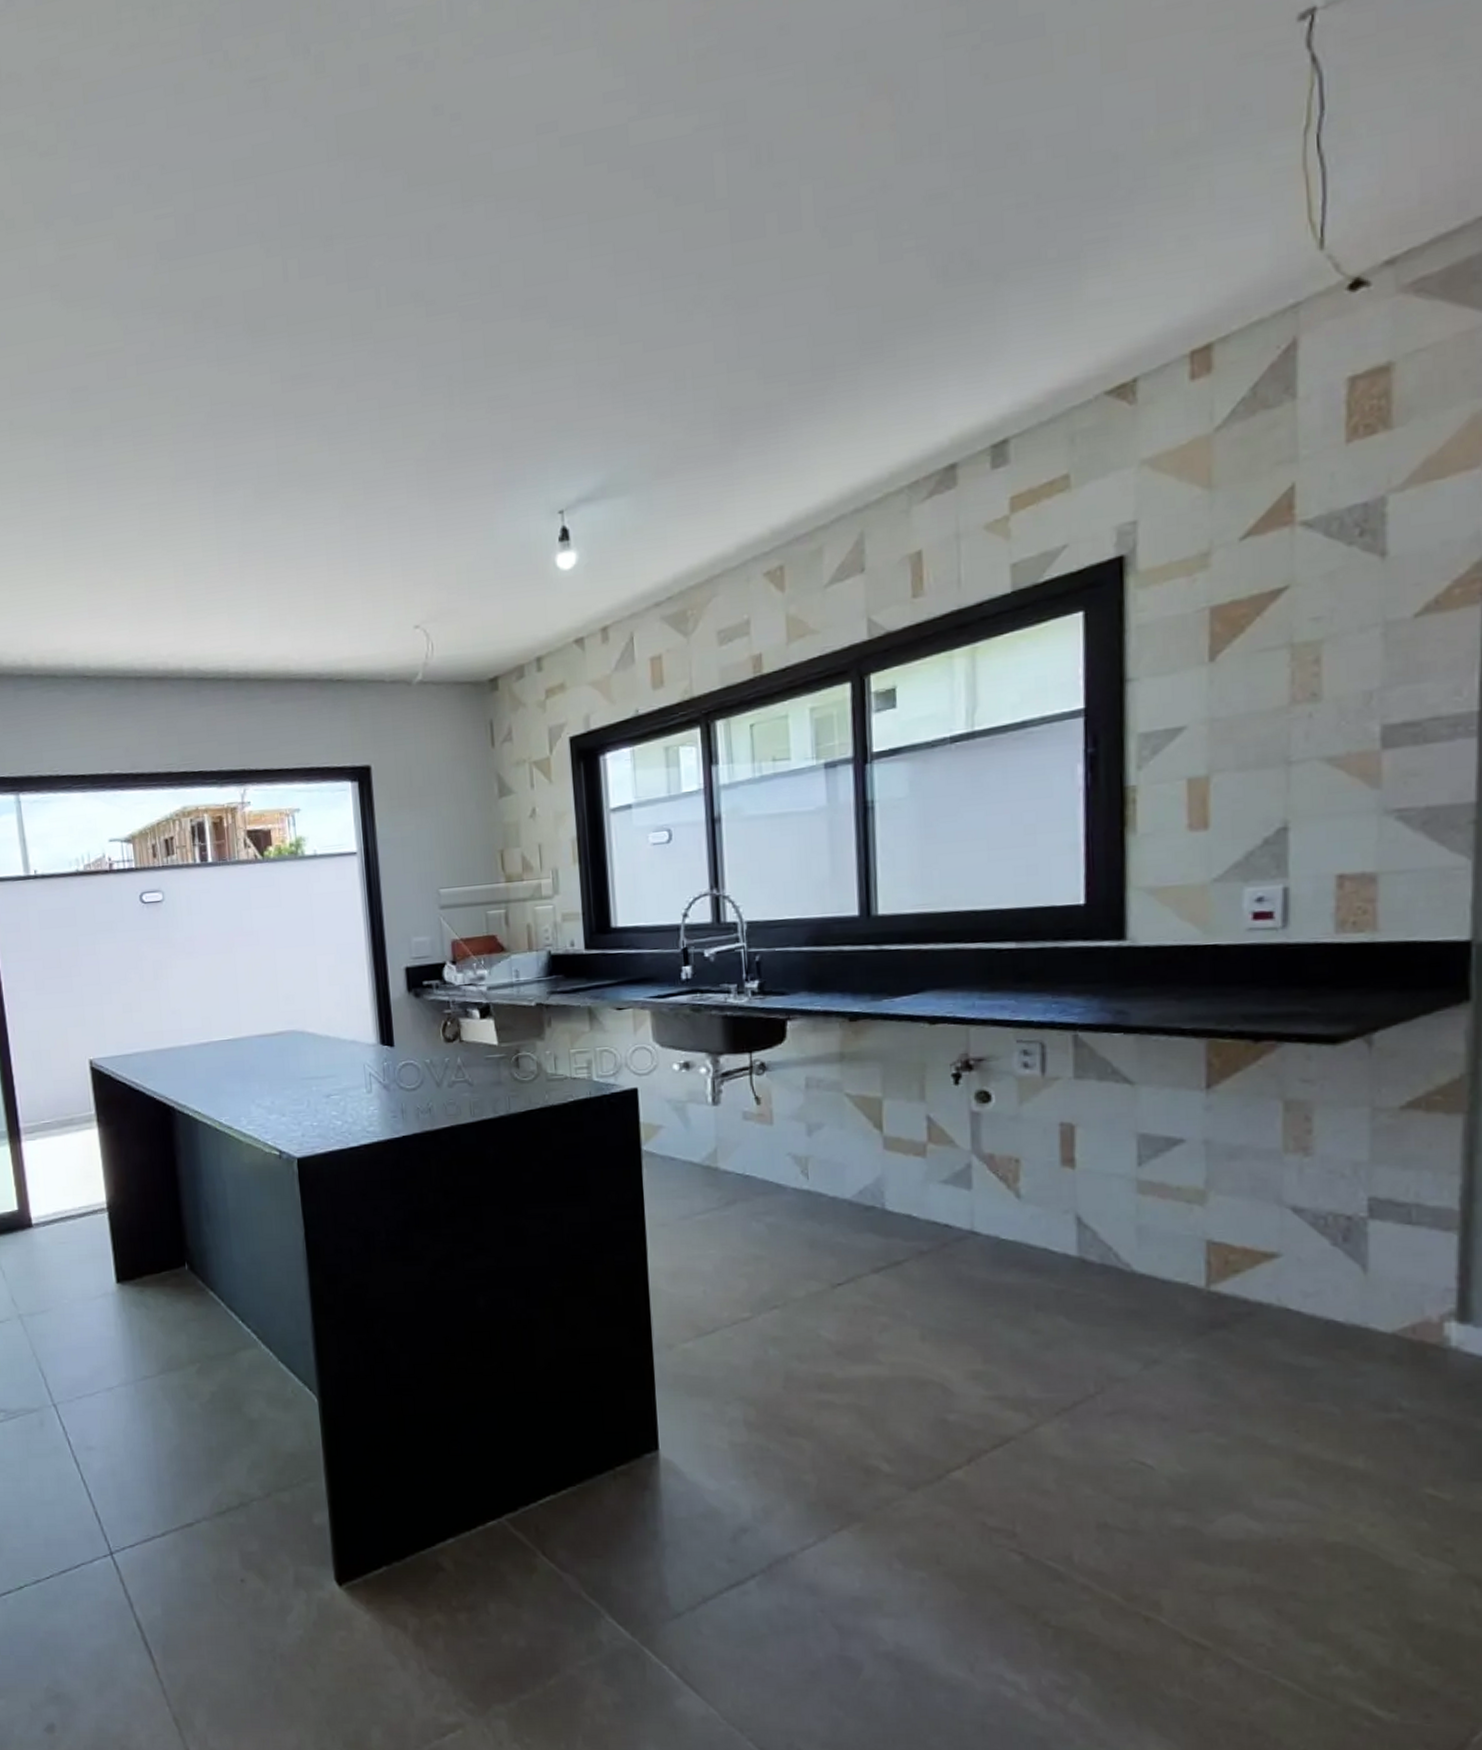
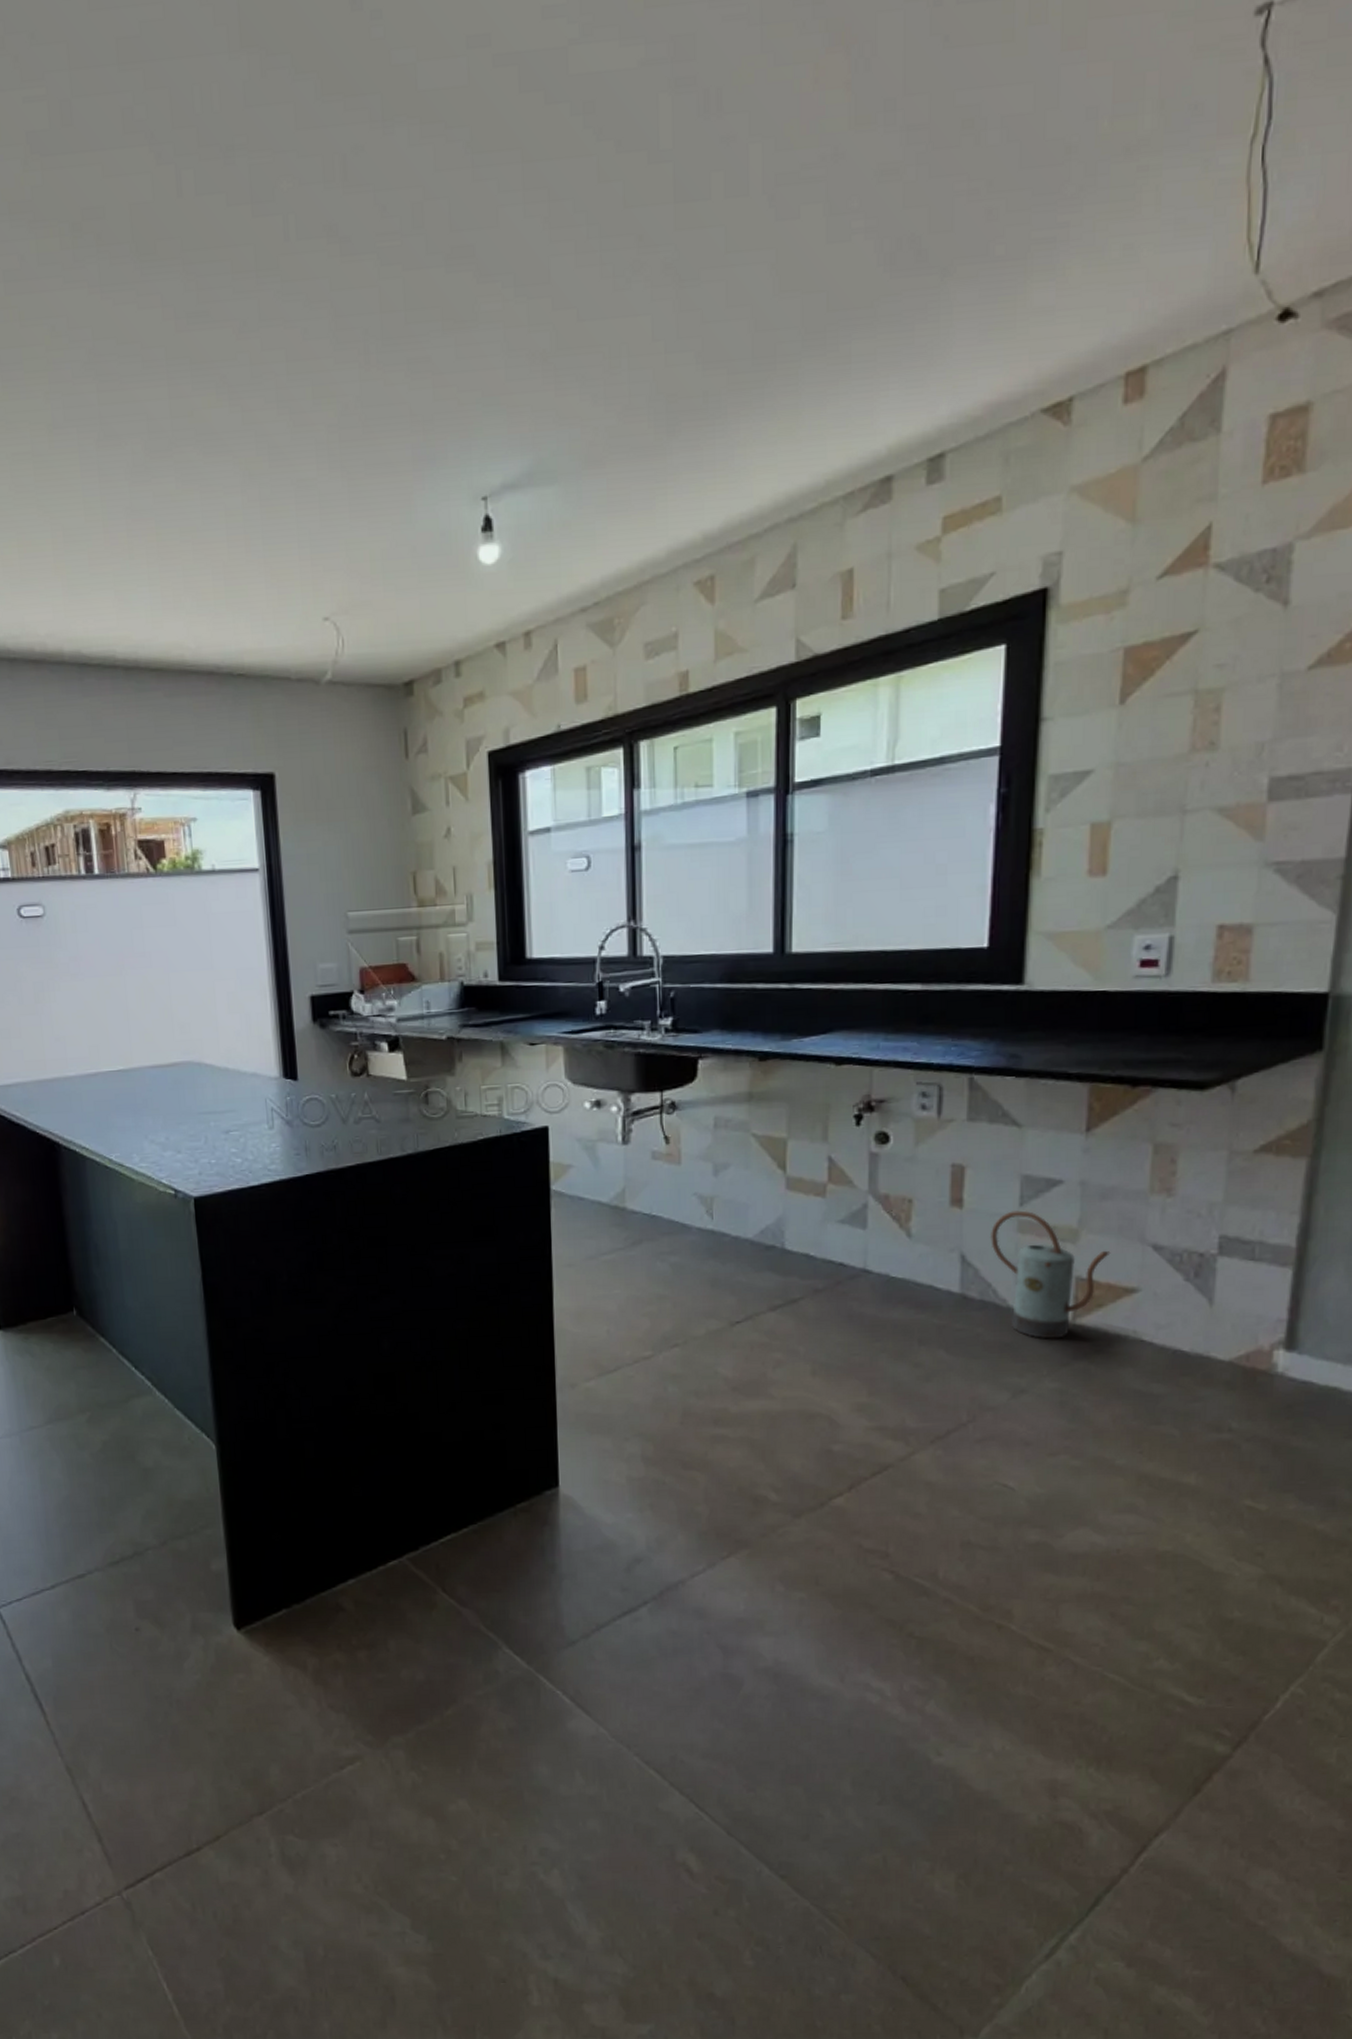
watering can: none [1106,1170,1244,1307] -> present [989,1210,1111,1339]

